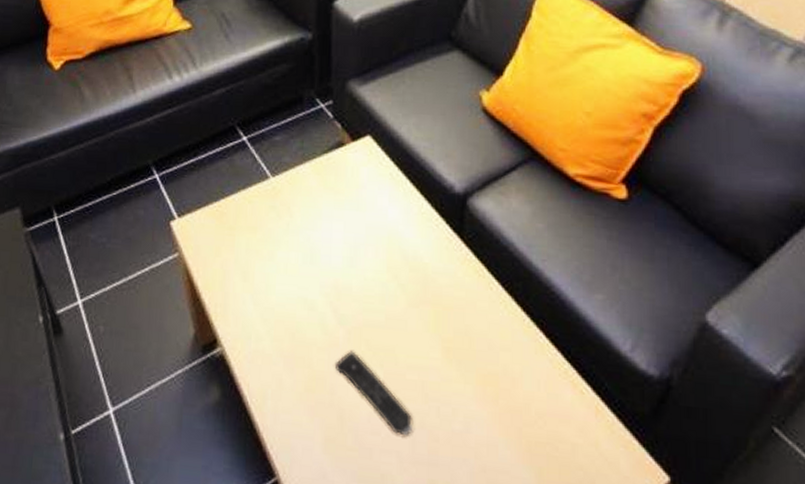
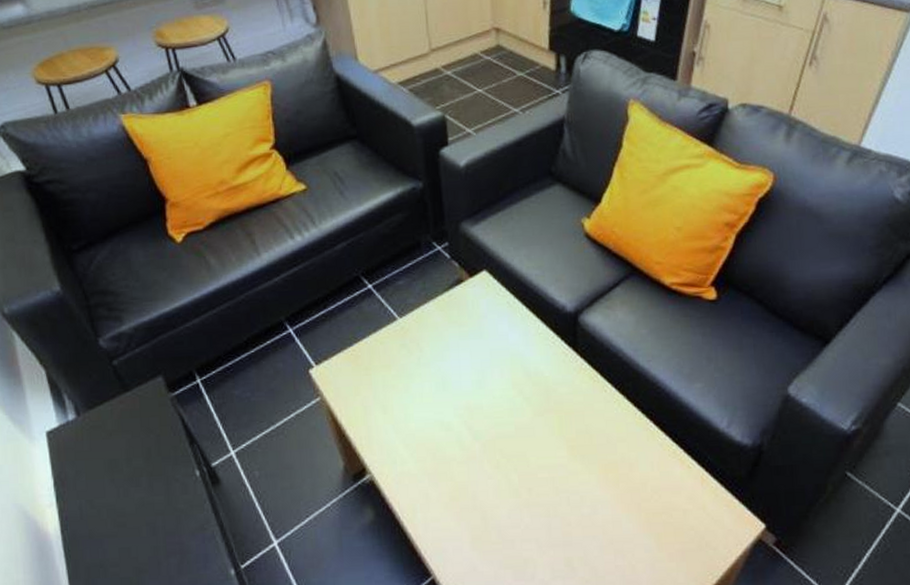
remote control: present [336,351,412,436] -> none [475,461,547,525]

